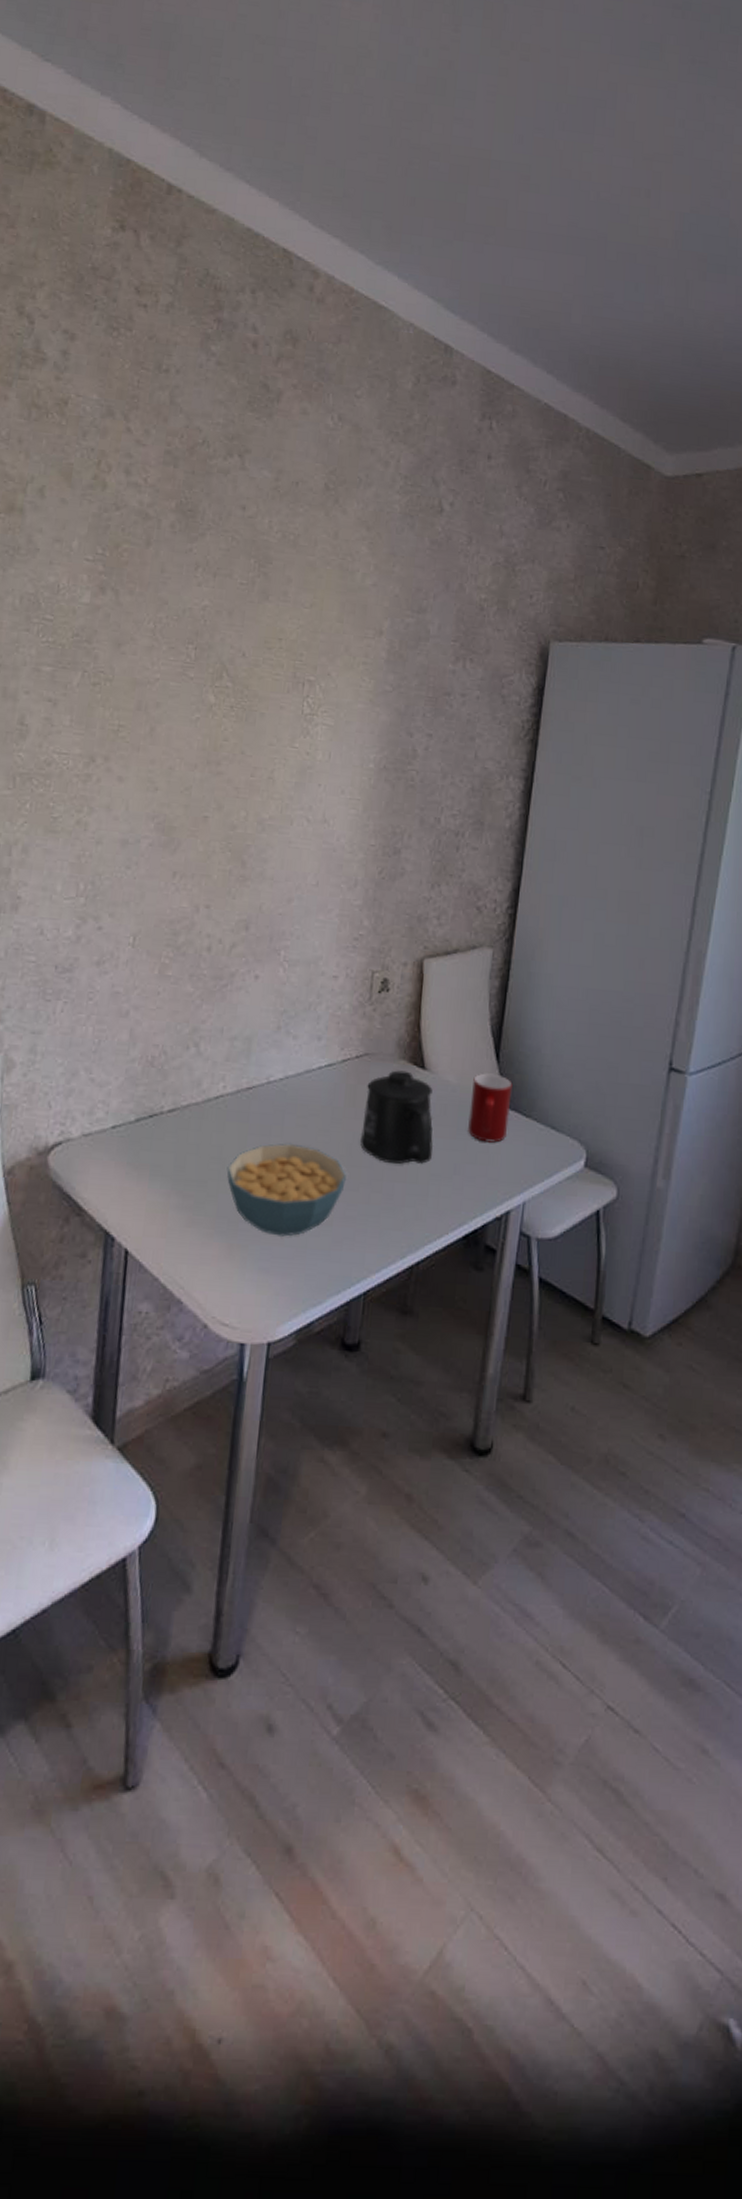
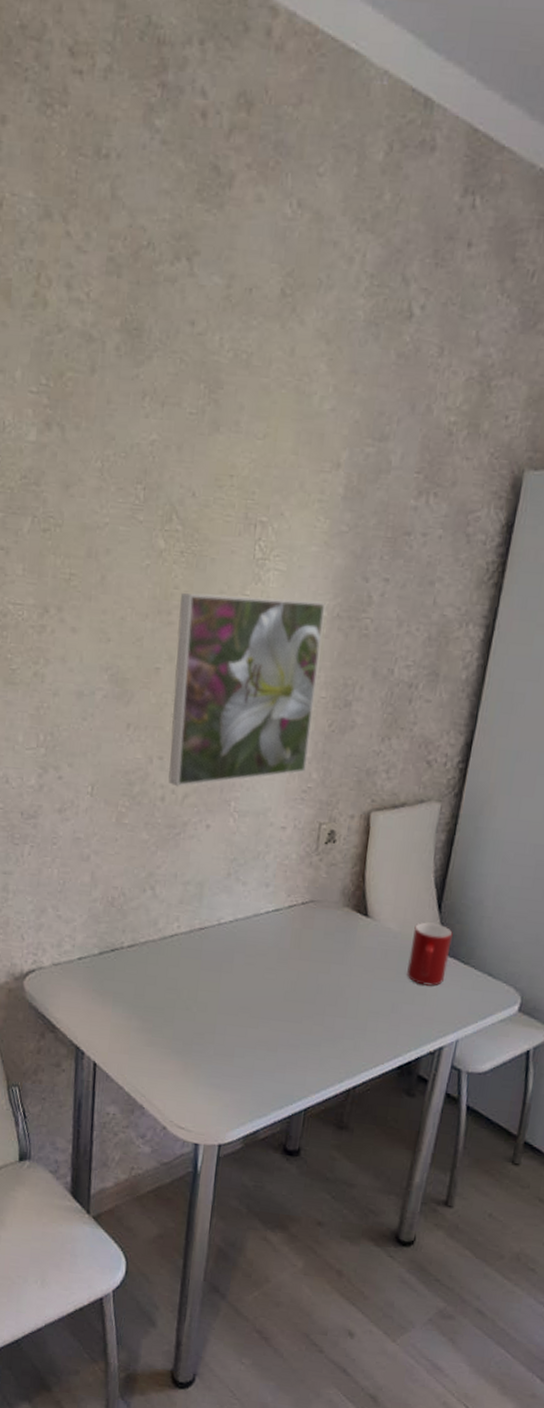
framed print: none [215,745,373,936] -> present [168,593,326,787]
cereal bowl: present [226,1144,346,1237] -> none [181,979,290,1059]
mug: present [360,1070,433,1164] -> none [304,917,375,1002]

